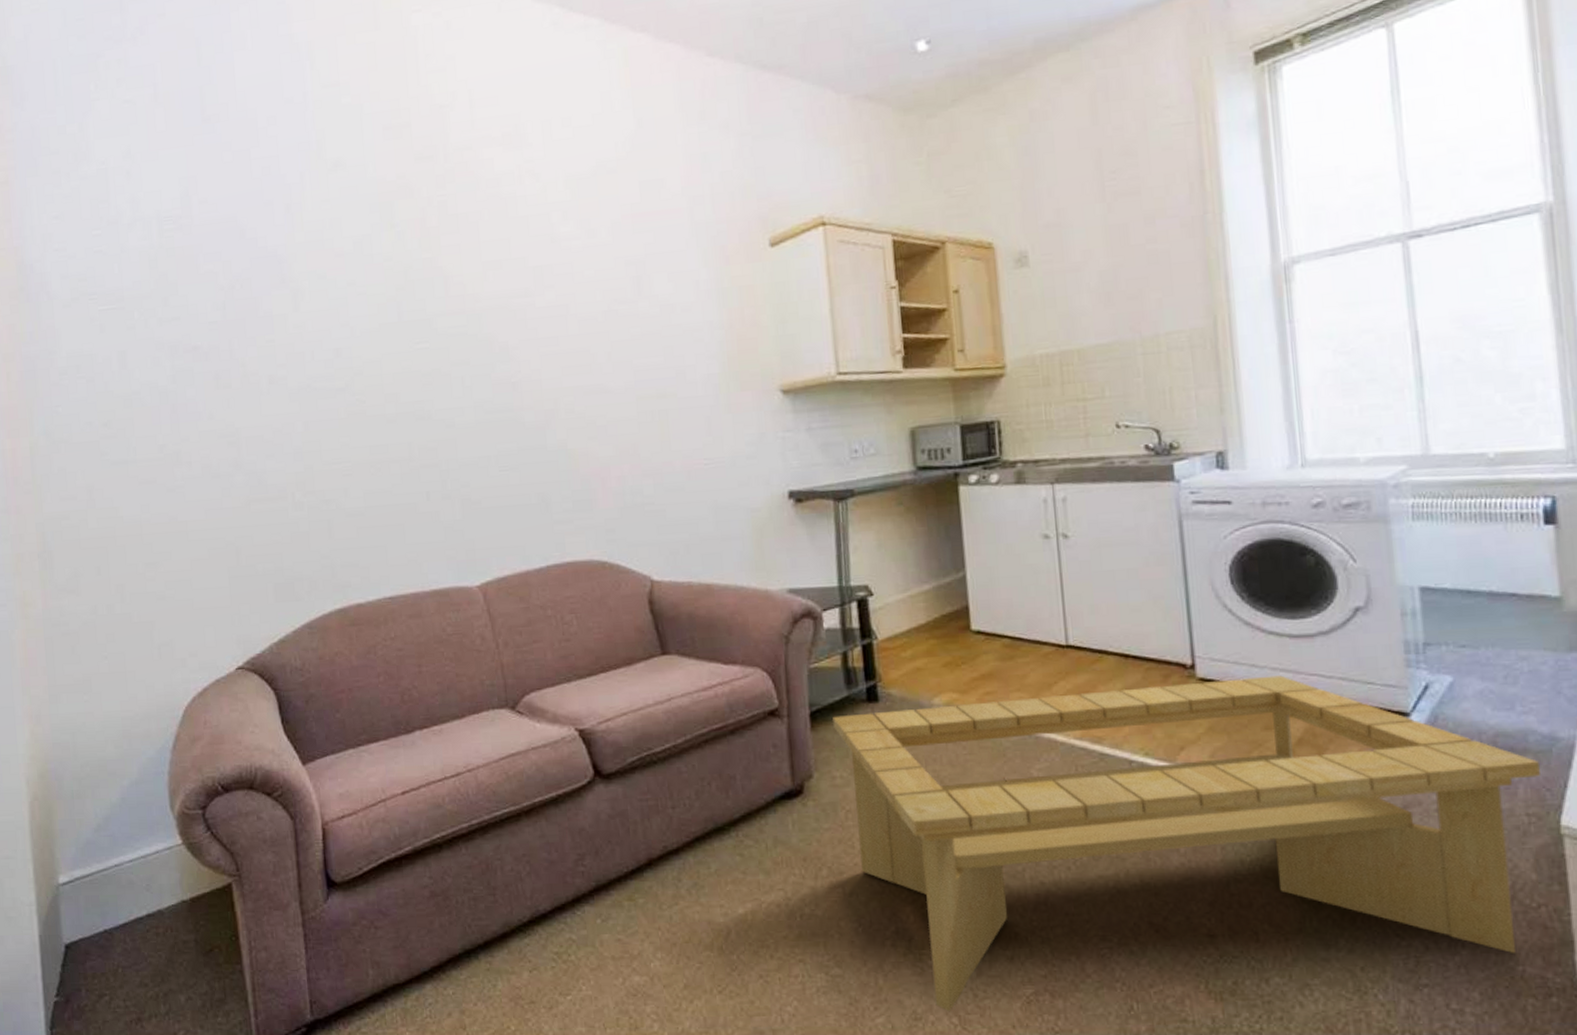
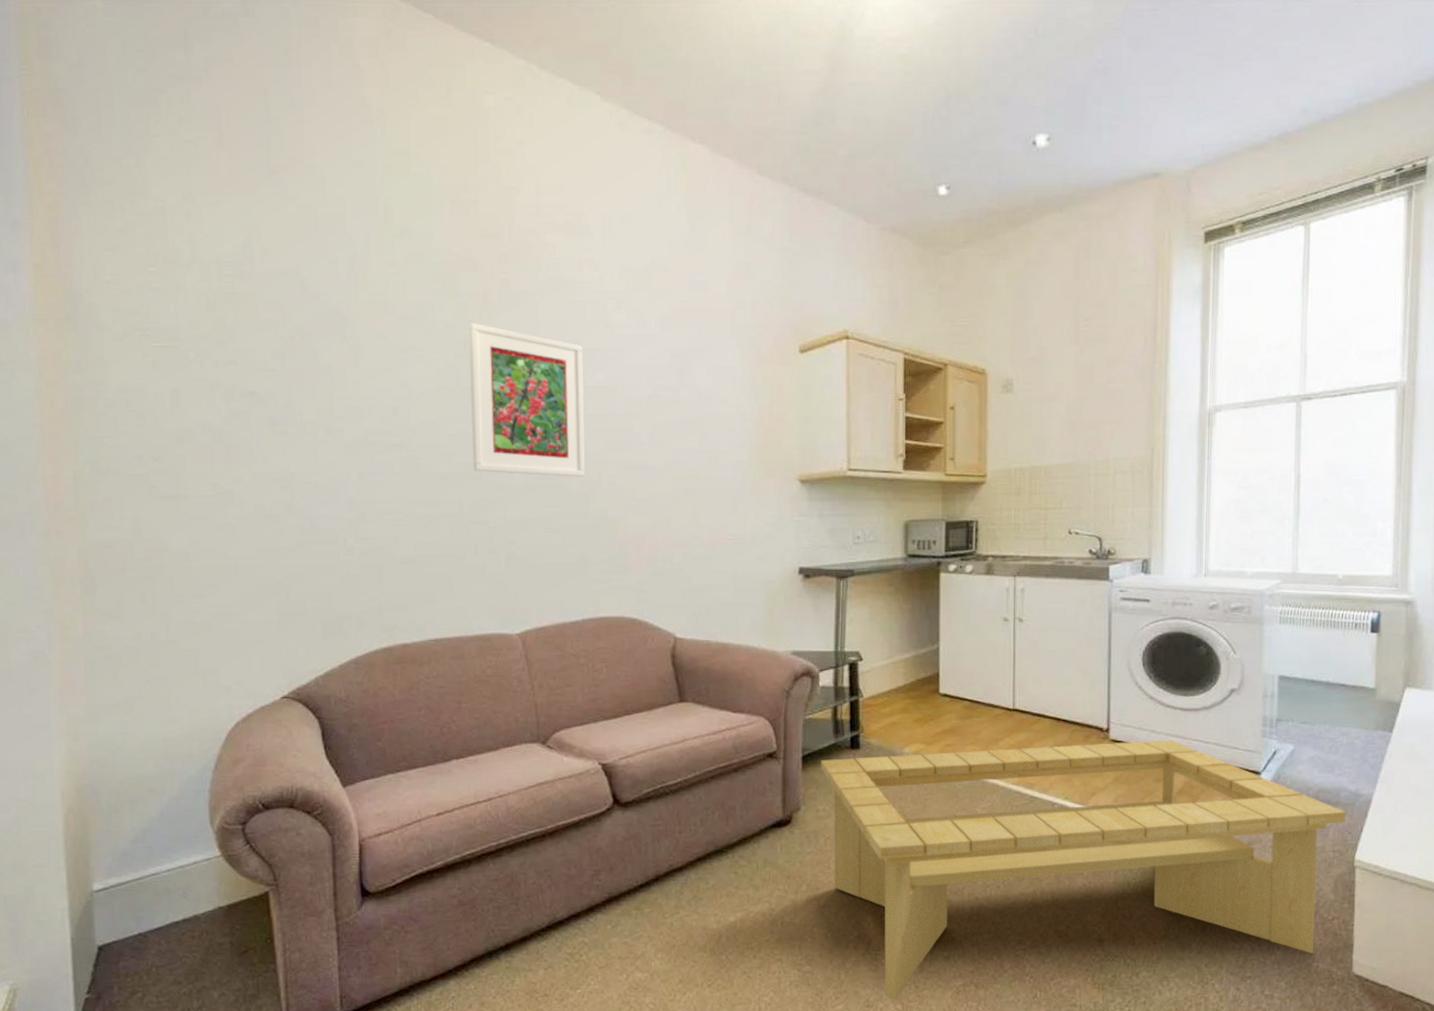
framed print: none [408,251,540,411] -> present [469,322,585,477]

